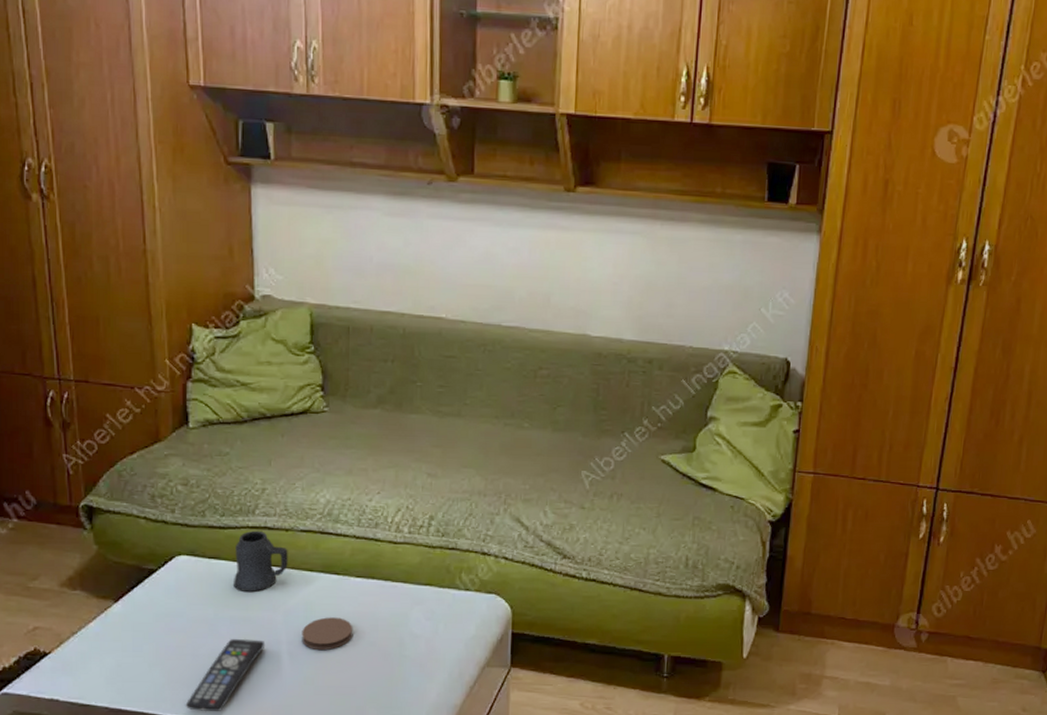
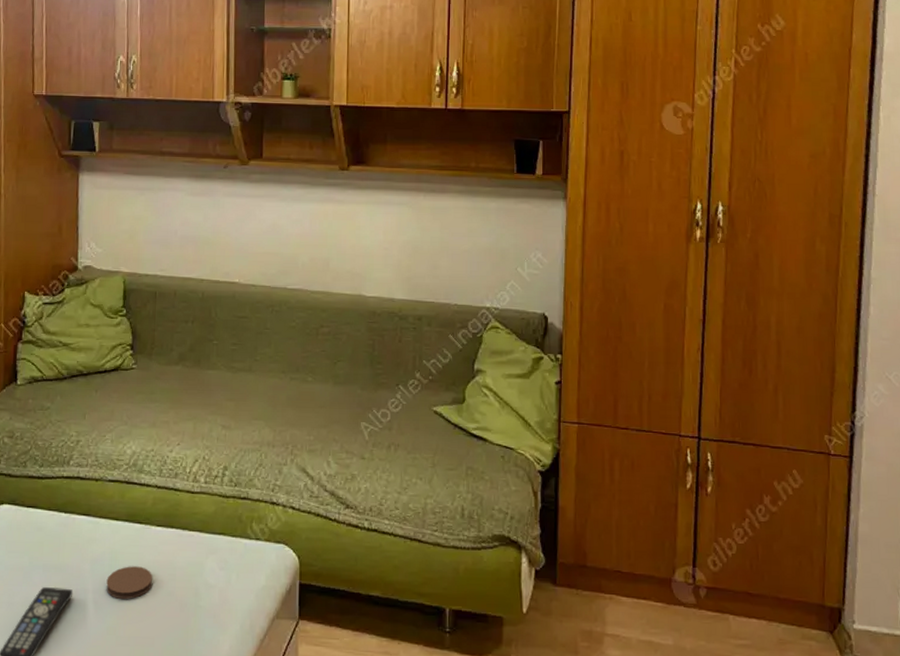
mug: present [234,530,288,592] -> none [48,480,97,540]

